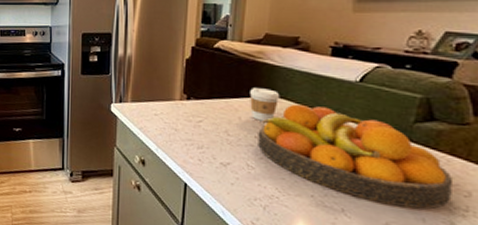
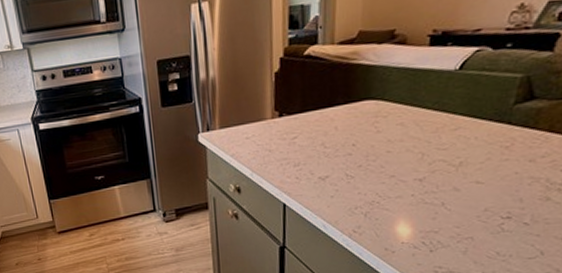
coffee cup: present [250,88,280,121] -> none [345,91,377,127]
fruit bowl: present [258,103,454,209] -> none [356,102,551,191]

